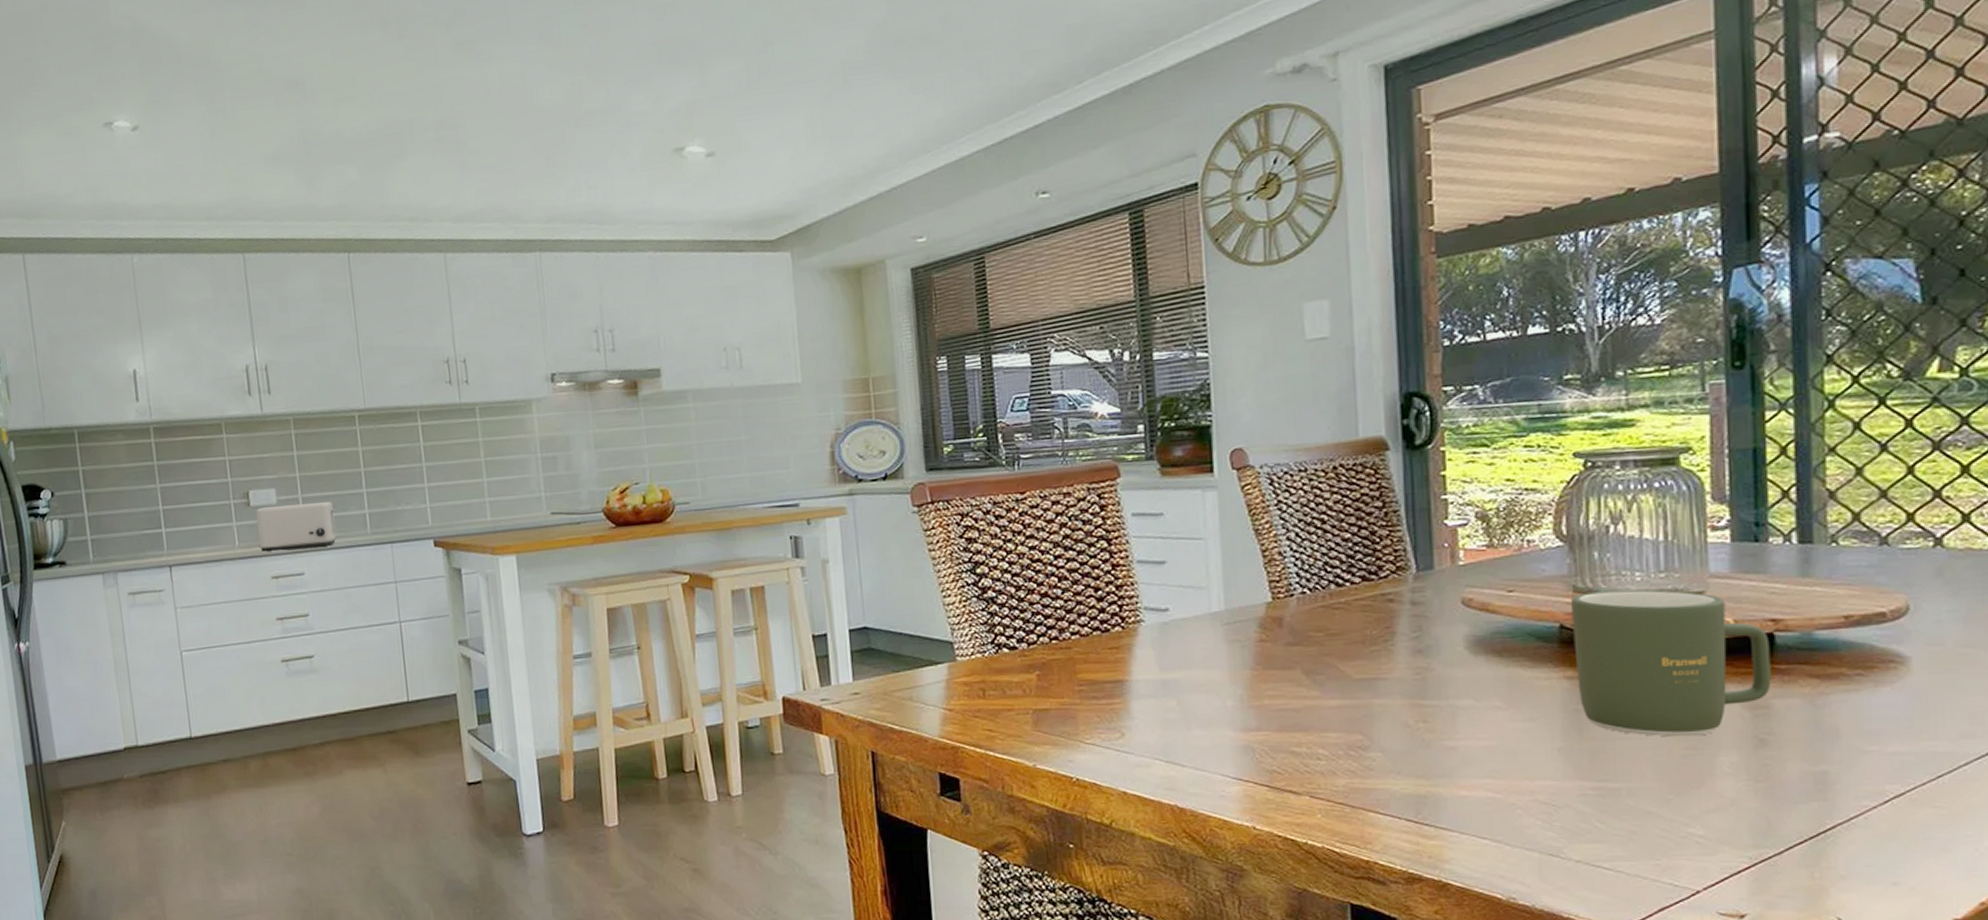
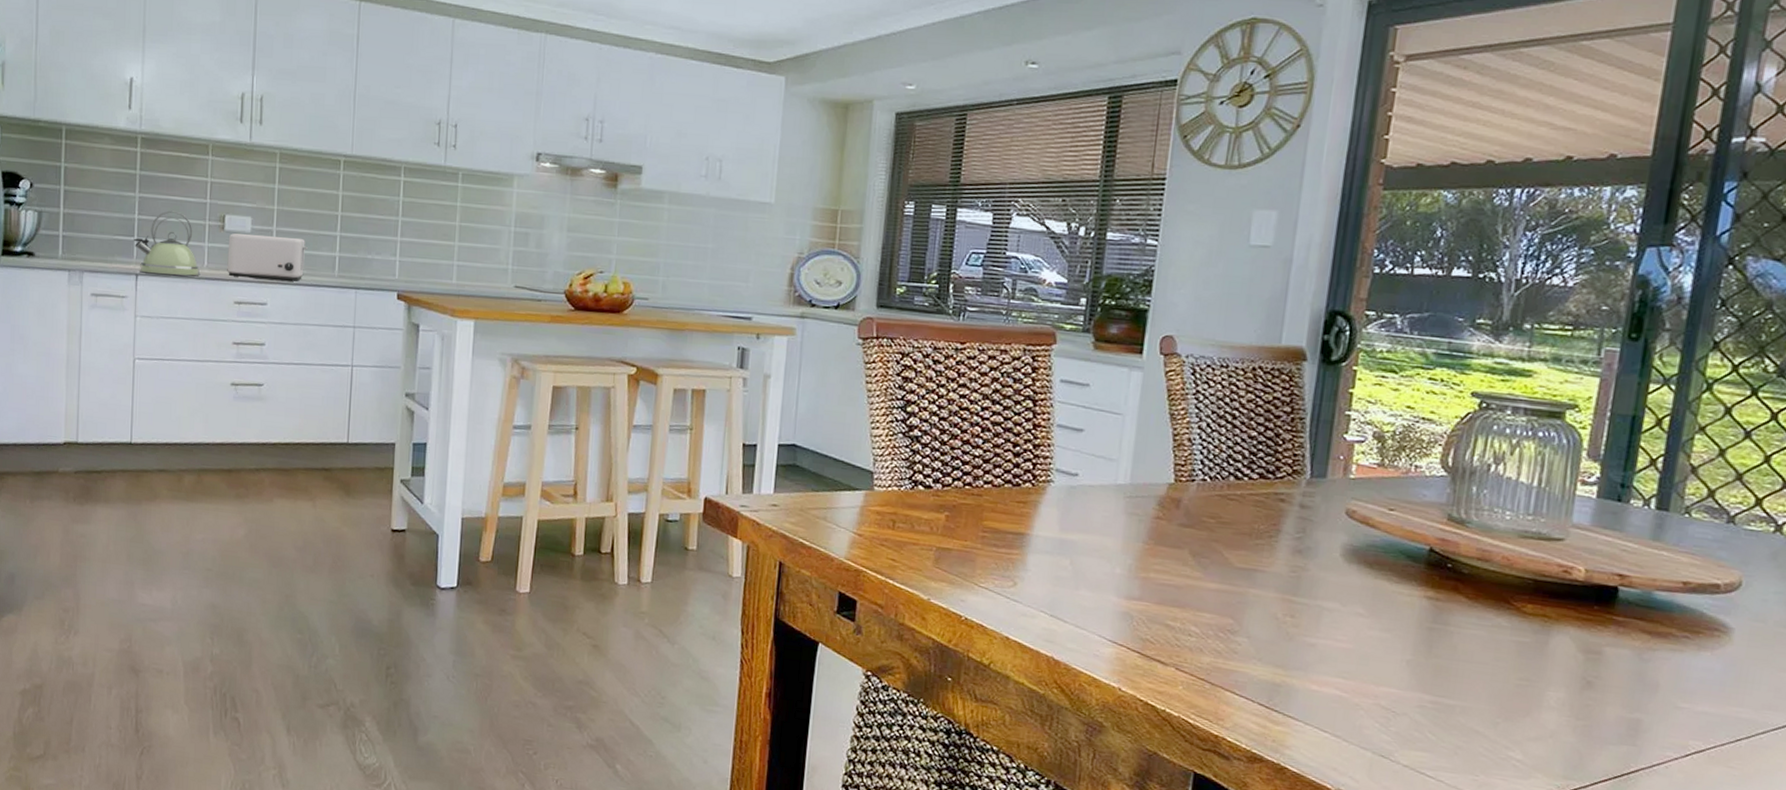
kettle: none [162,495,232,564] -> present [134,210,200,277]
mug: present [1571,589,1771,737] -> none [1435,522,1613,670]

